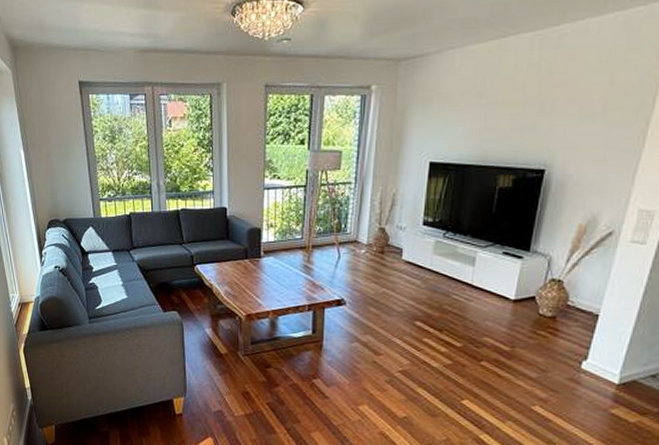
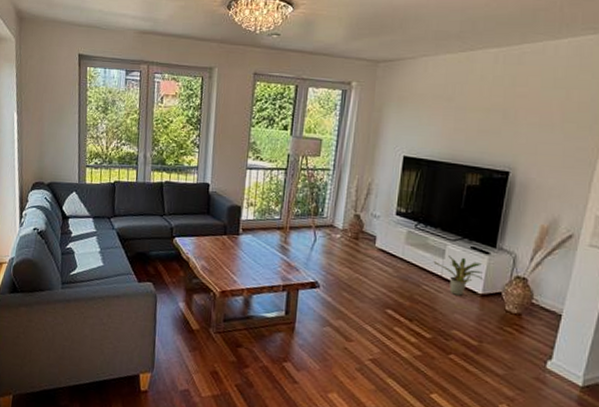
potted plant: none [463,263,517,303] -> present [433,256,484,296]

